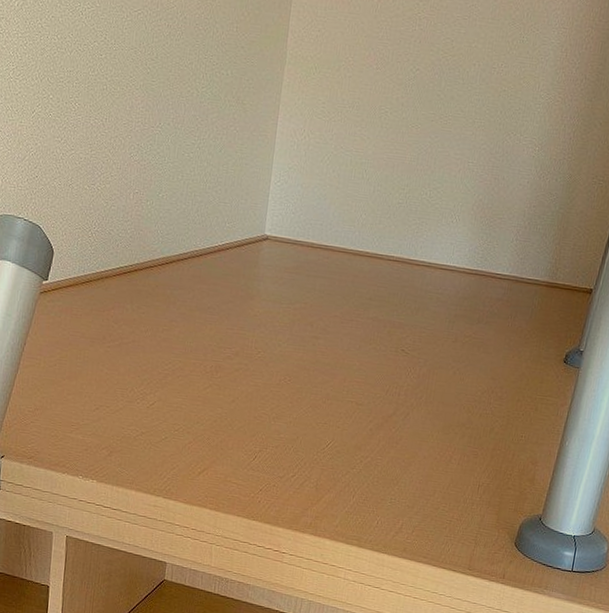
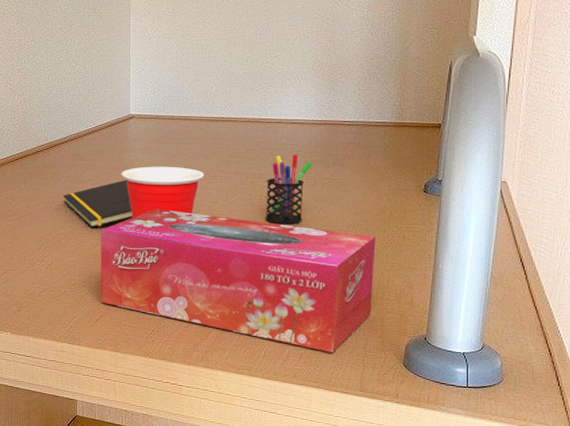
notepad: none [175,312,254,366] -> present [62,179,133,228]
tissue box: none [205,350,509,527] -> present [101,209,376,353]
cup: none [246,299,339,361] -> present [121,166,204,219]
pen holder: none [398,304,456,384] -> present [265,153,312,224]

